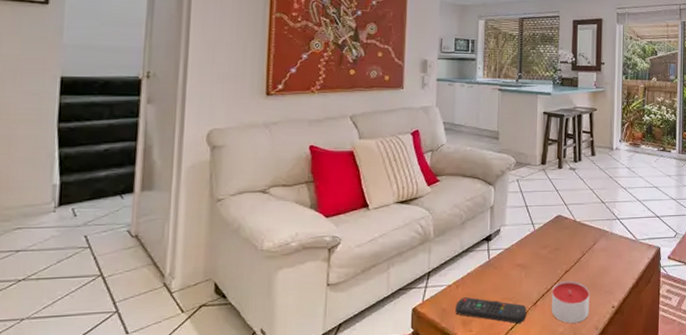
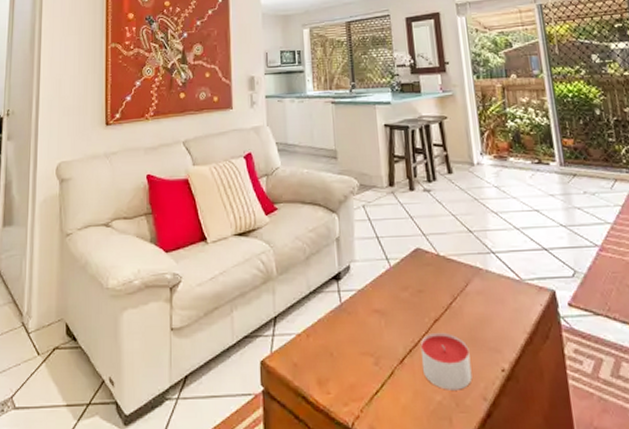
remote control: present [455,296,527,324] -> none [308,348,393,388]

